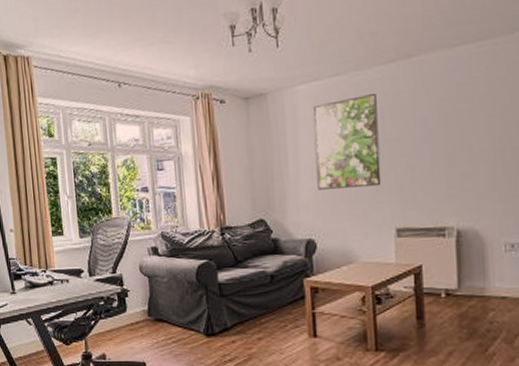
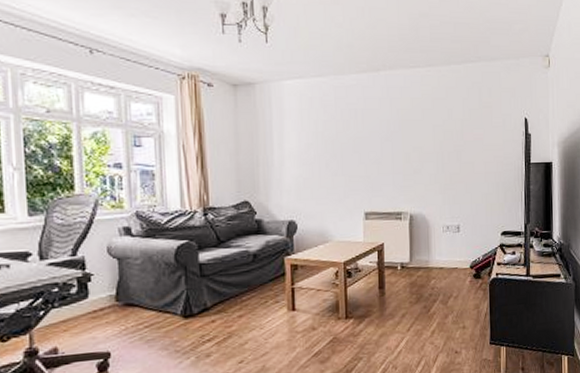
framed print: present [312,94,382,190] -> none [297,97,354,176]

